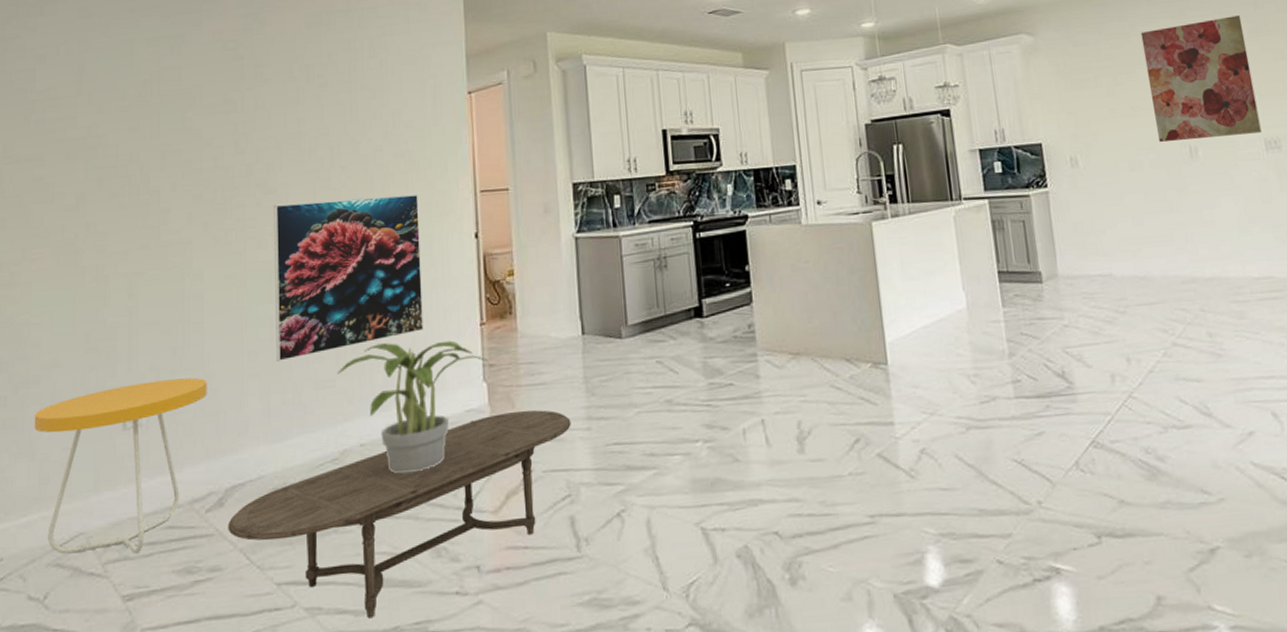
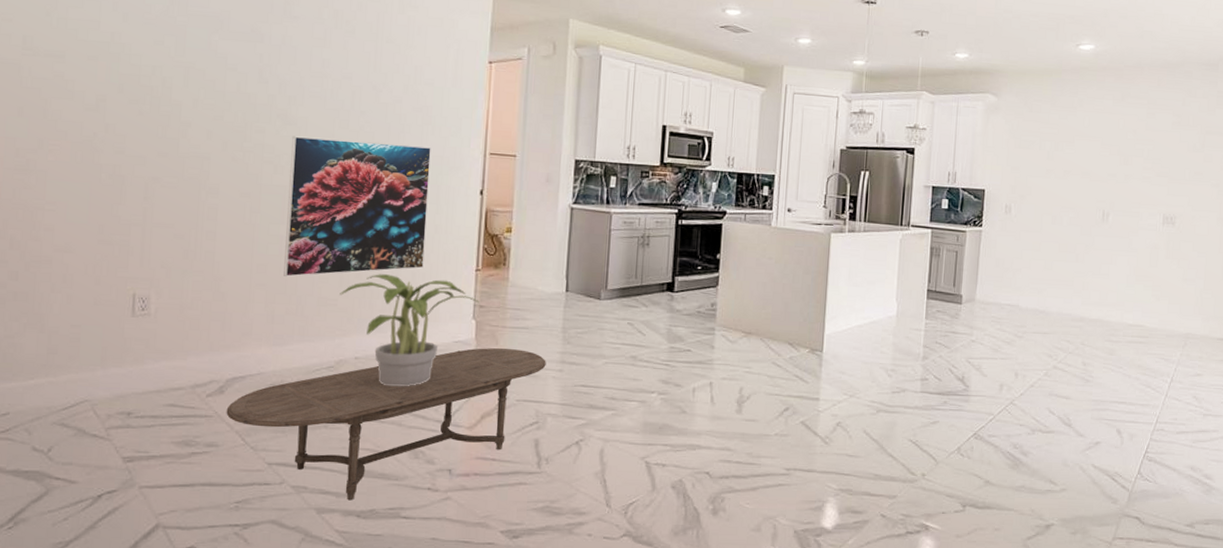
side table: present [34,377,207,554] -> none [44,277,216,424]
wall art: present [1140,15,1262,143] -> none [1080,108,1170,209]

